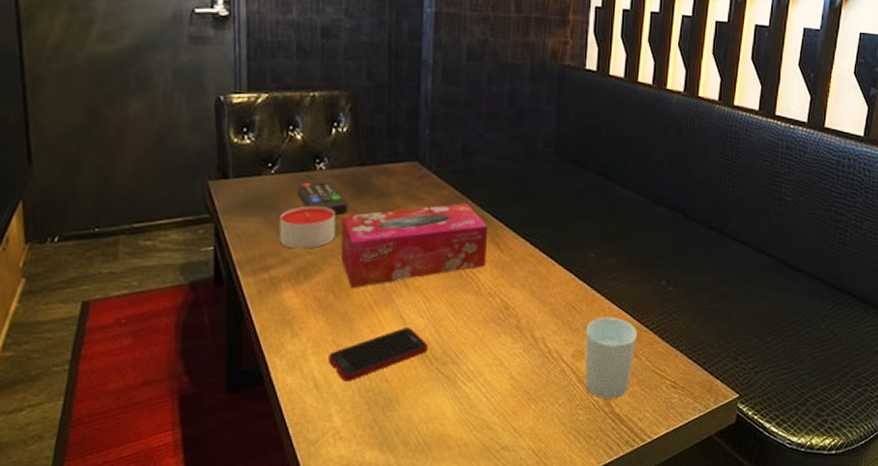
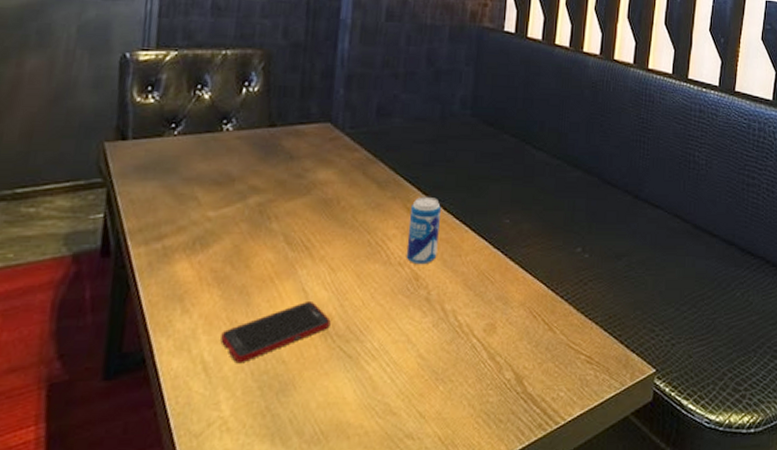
candle: present [279,205,336,249] -> none [177,169,241,216]
remote control: present [297,181,349,215] -> none [200,143,255,179]
tissue box: present [341,203,487,287] -> none [243,166,400,258]
beverage can: none [496,231,528,296] -> present [406,196,441,265]
cup: present [584,317,638,399] -> none [496,286,552,377]

